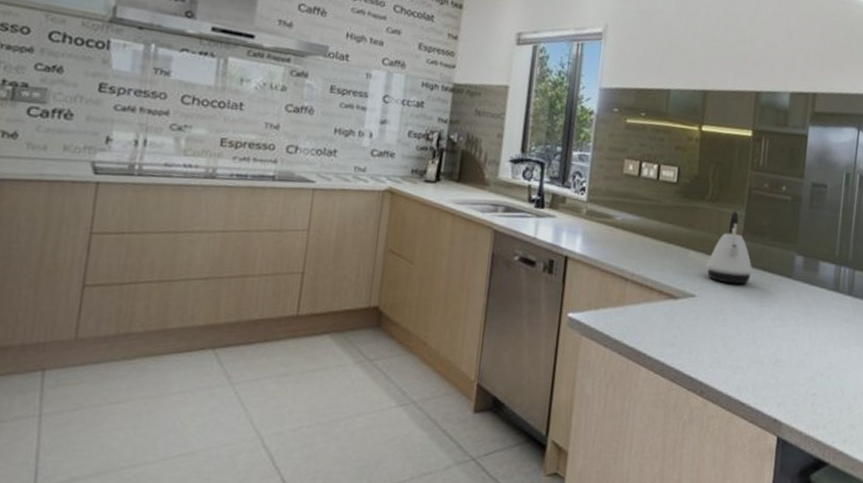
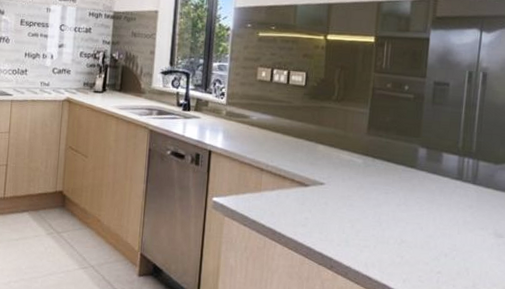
kettle: present [707,210,753,284] -> none [334,108,378,174]

